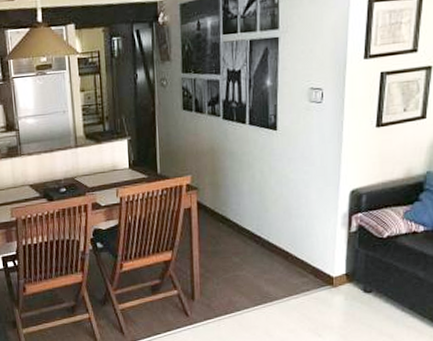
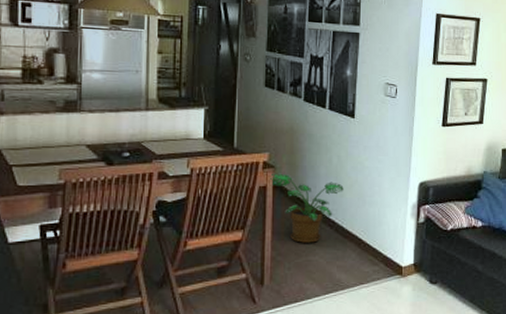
potted plant: none [194,193,268,259] -> present [270,173,344,243]

